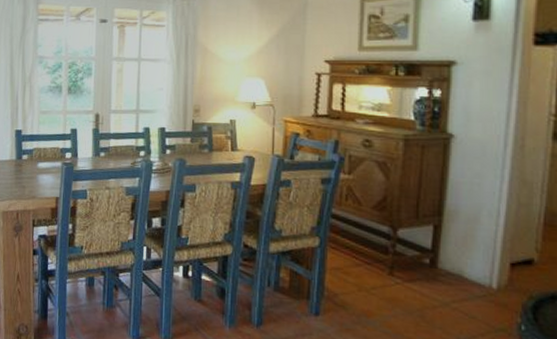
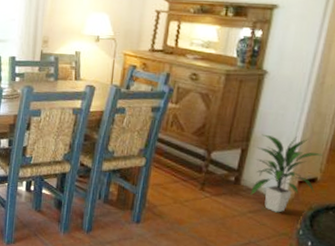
indoor plant: none [451,207,536,303] -> present [250,134,323,213]

